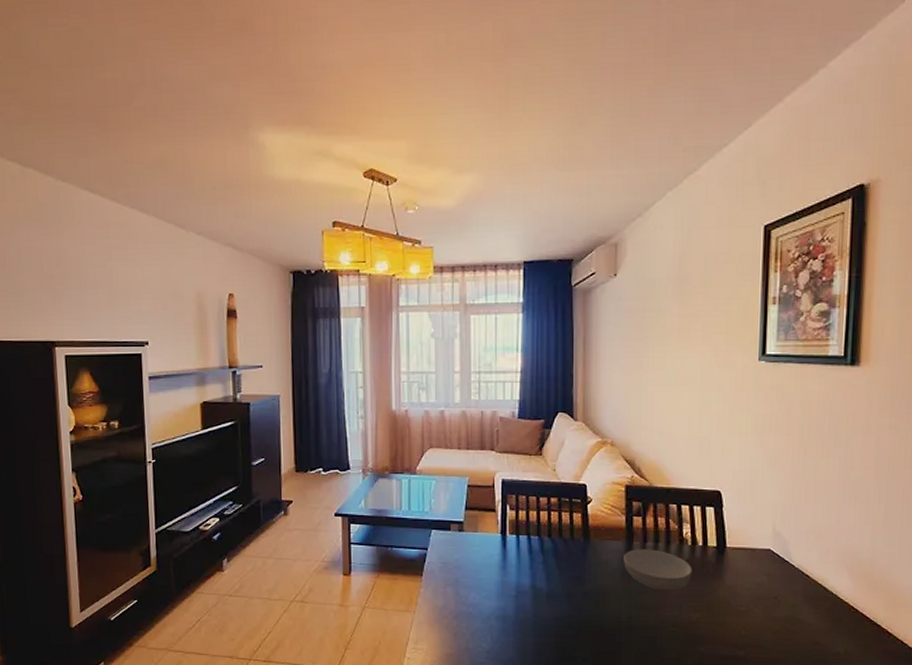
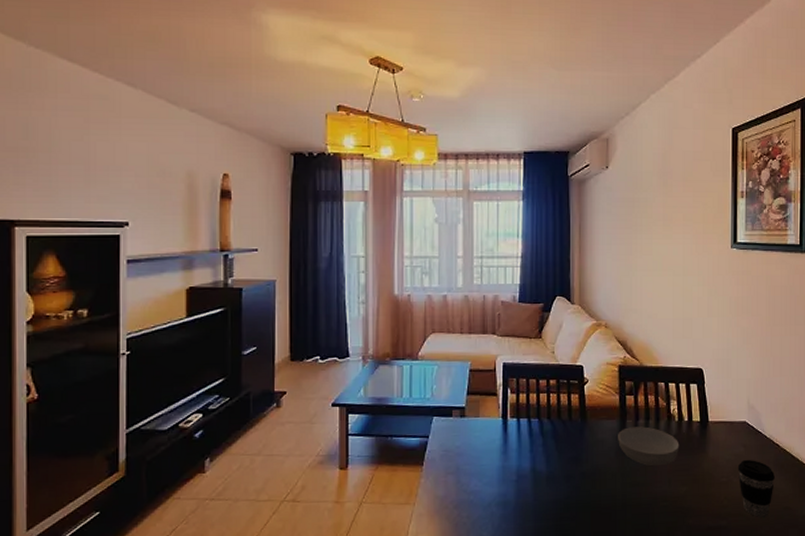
coffee cup: none [759,589,803,650] -> present [737,459,775,517]

